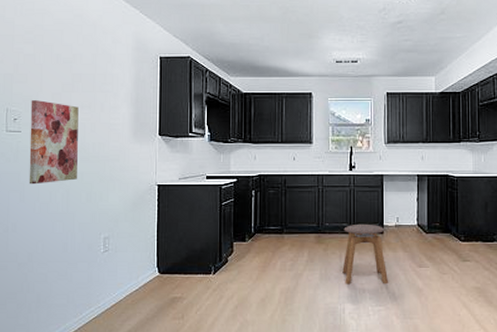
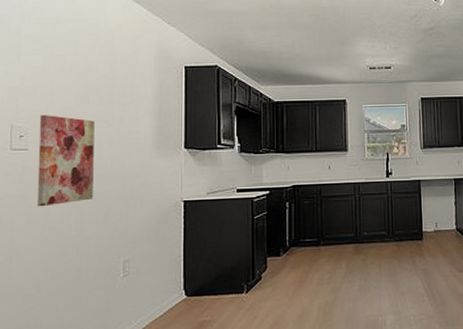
stool: present [342,223,388,285] -> none [382,230,429,295]

